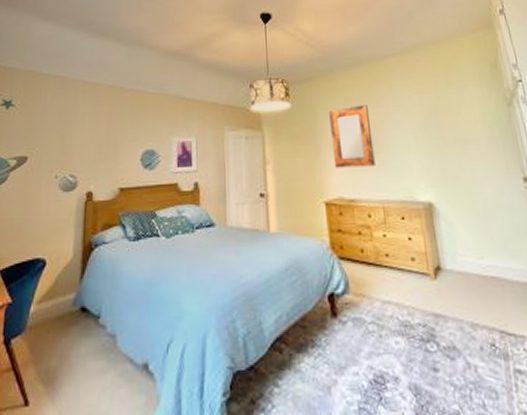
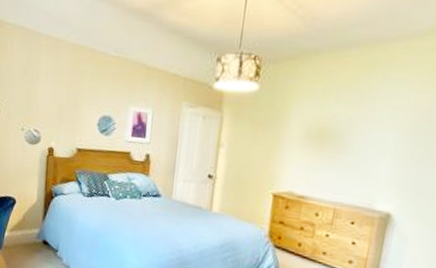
home mirror: present [329,104,375,168] -> none [293,96,349,167]

